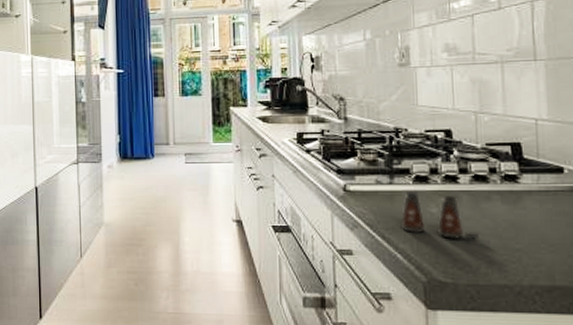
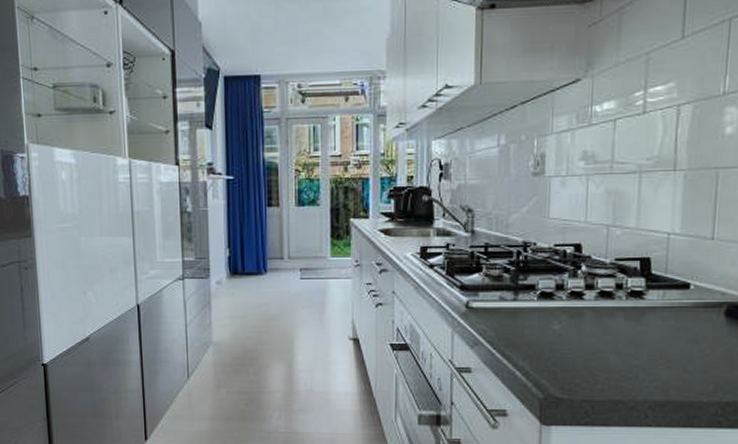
salt shaker: present [402,190,480,240] -> none [523,307,601,357]

